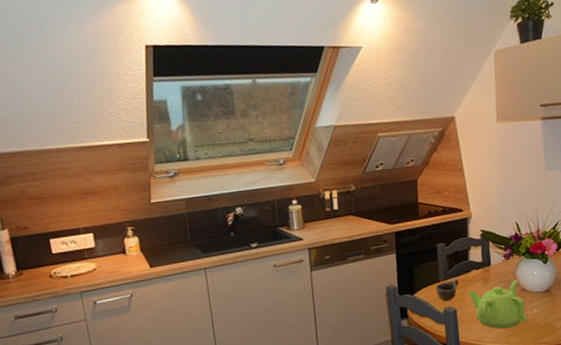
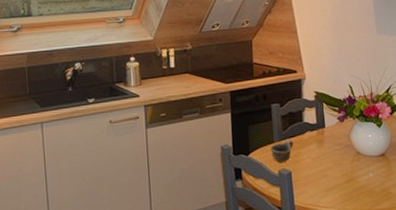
teapot: present [468,280,528,329] -> none [303,143,364,193]

